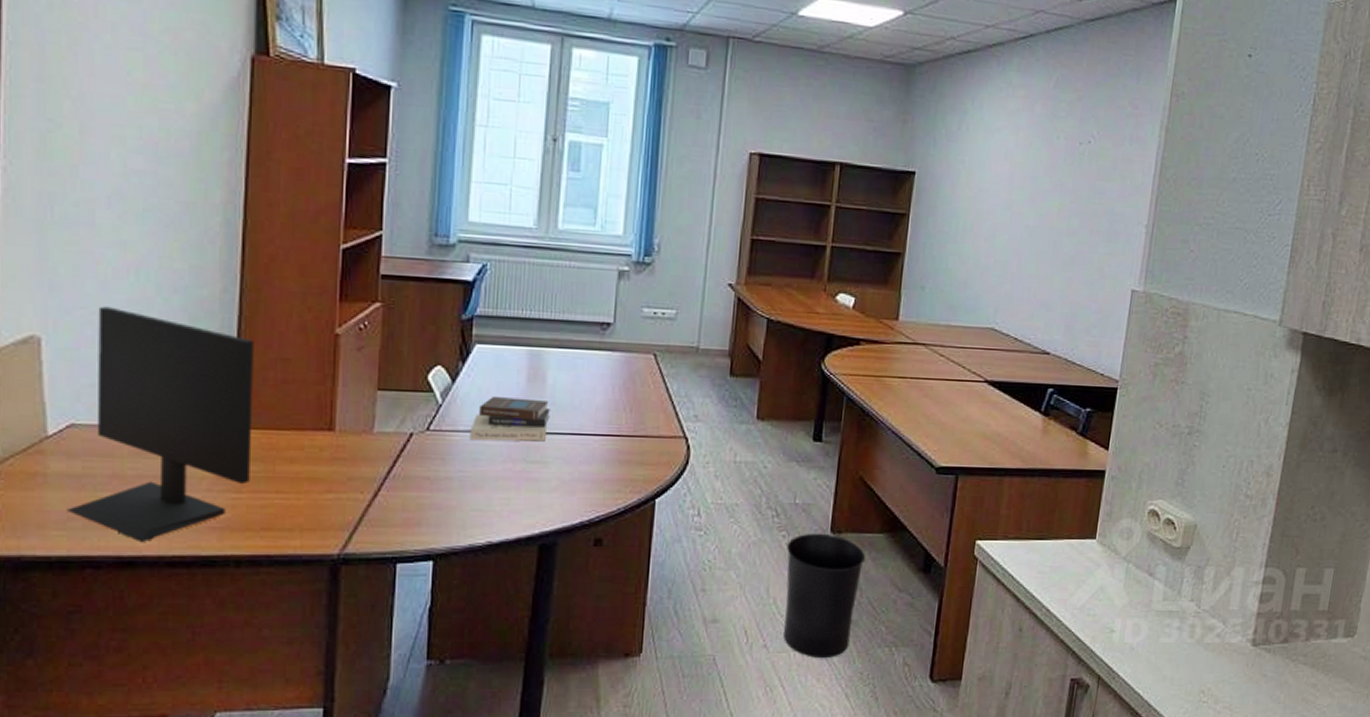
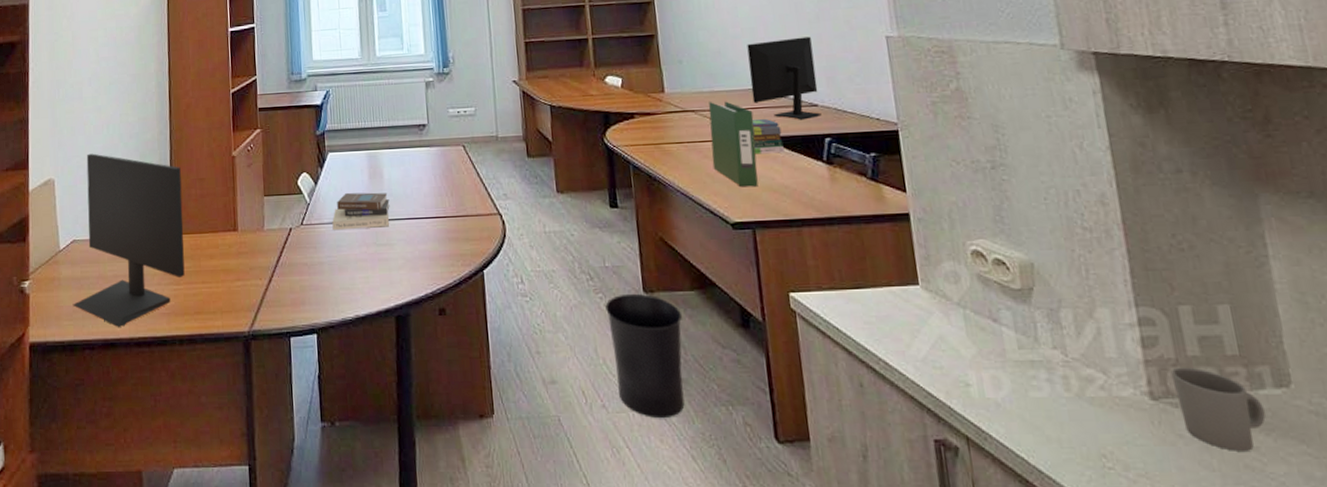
binder: none [931,335,985,432] -> present [708,101,758,187]
books: none [976,362,1009,400] -> present [751,119,784,155]
monitor: none [987,278,1061,367] -> present [747,36,822,120]
mug: none [1270,619,1331,688] -> present [1170,367,1266,451]

